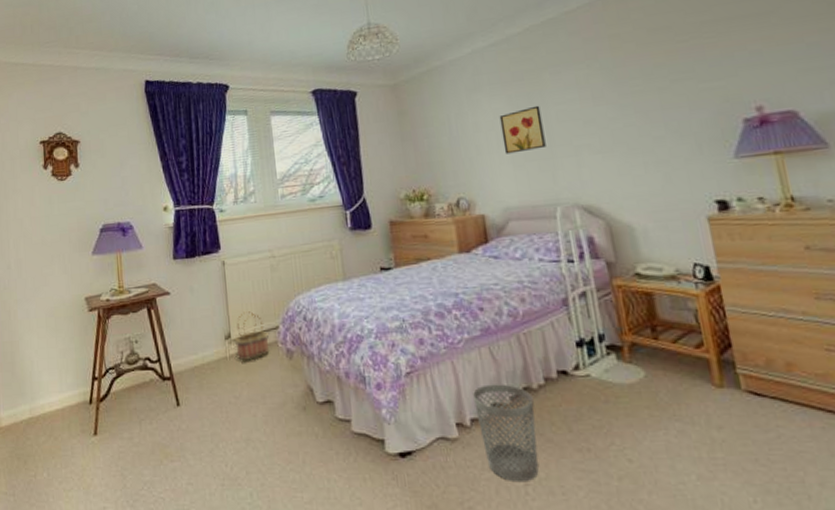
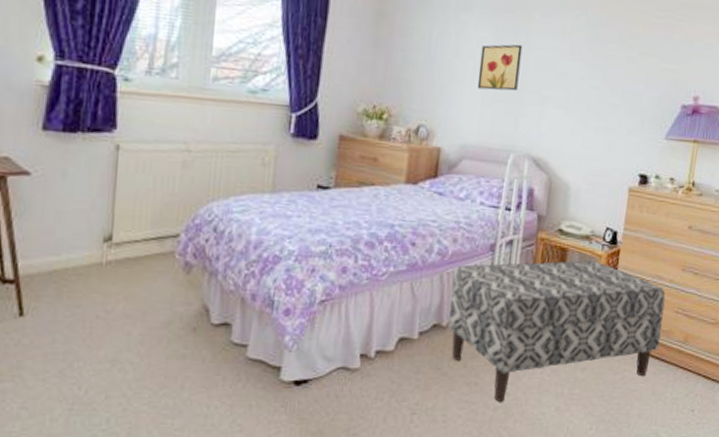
basket: present [234,311,270,361] -> none [116,211,164,271]
wastebasket: present [473,384,539,481] -> none [382,319,440,410]
bench: none [530,301,819,470] -> present [448,260,666,402]

